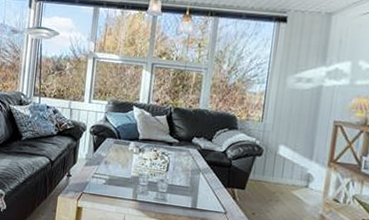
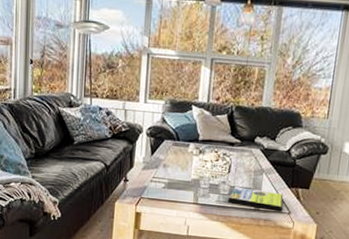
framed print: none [165,185,220,211] -> present [228,186,284,212]

